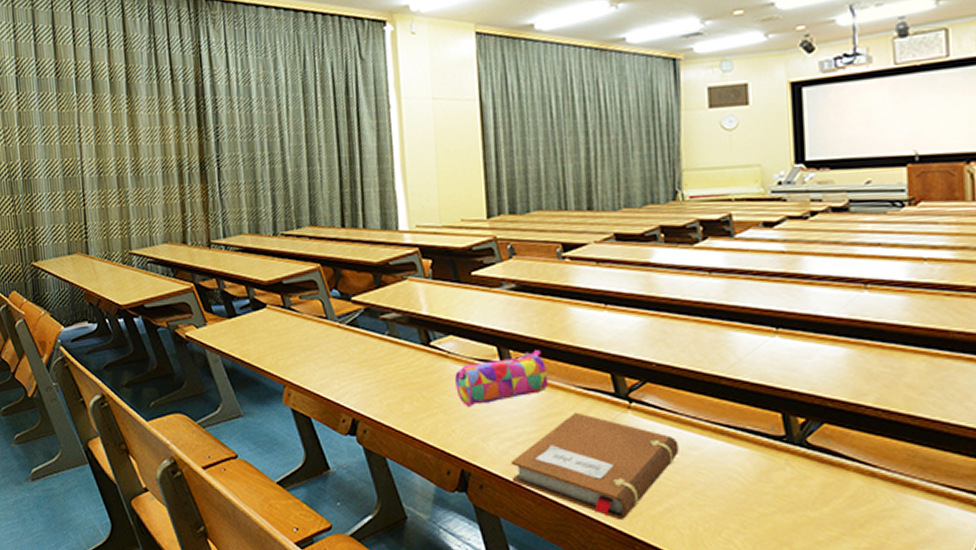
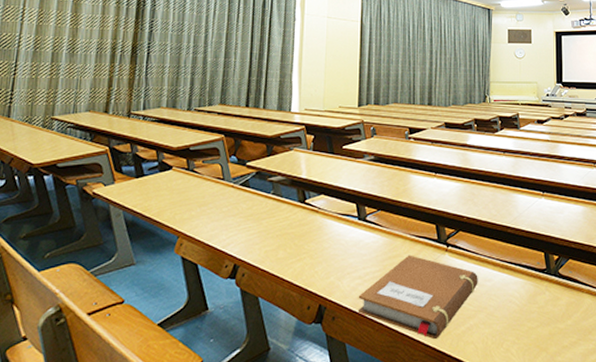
pencil case: present [455,350,549,406] -> none [322,207,392,252]

